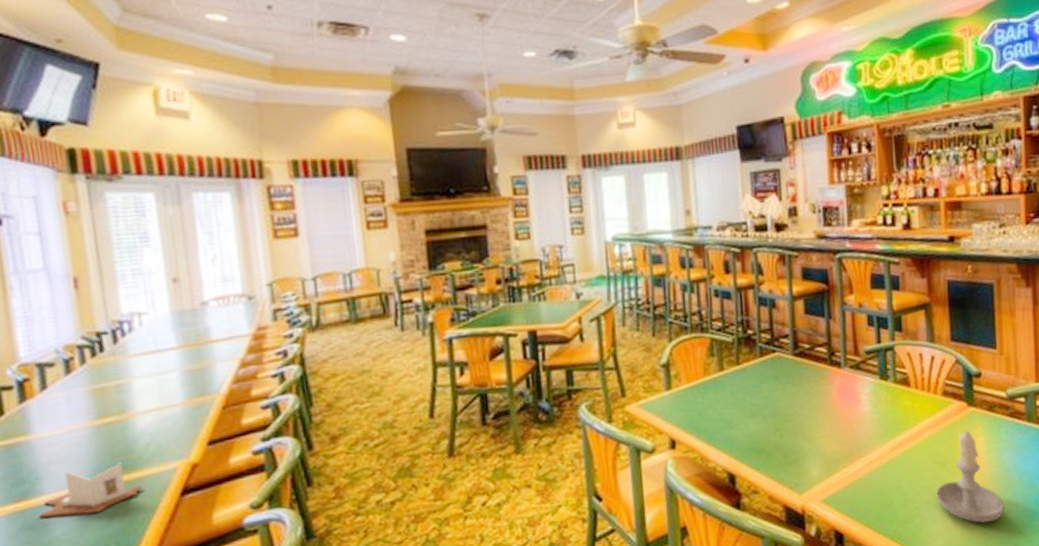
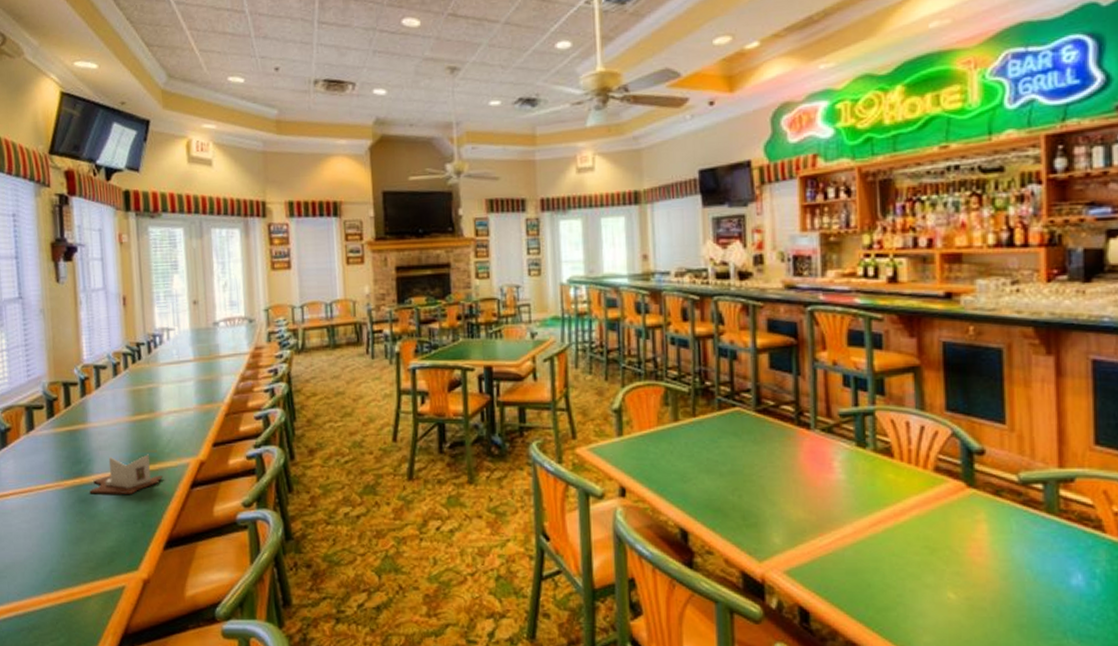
candle: present [936,430,1005,523] -> none [924,514,1015,626]

